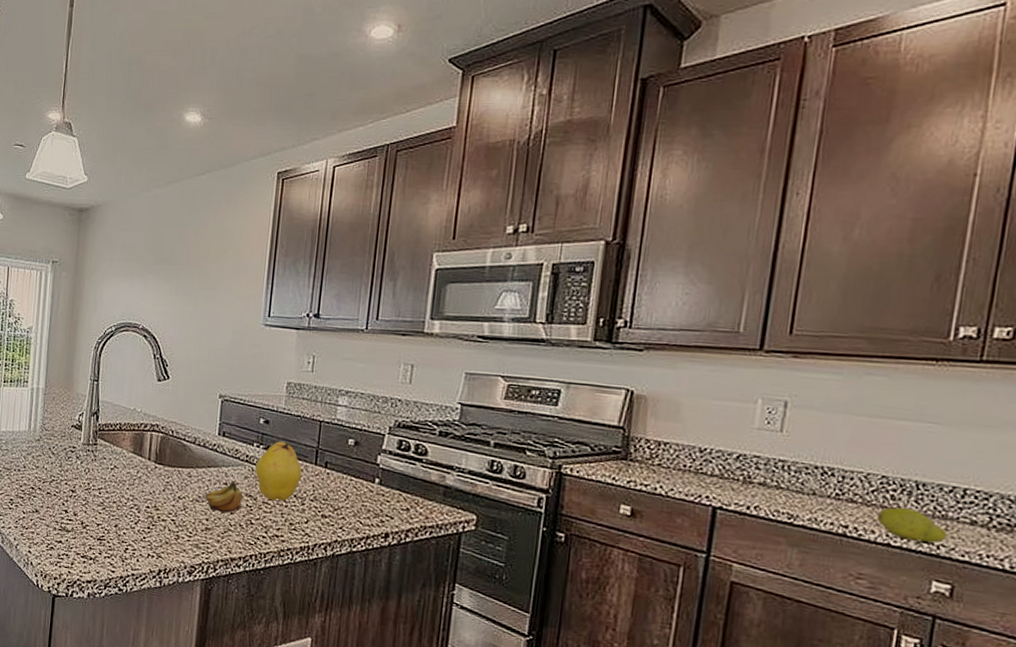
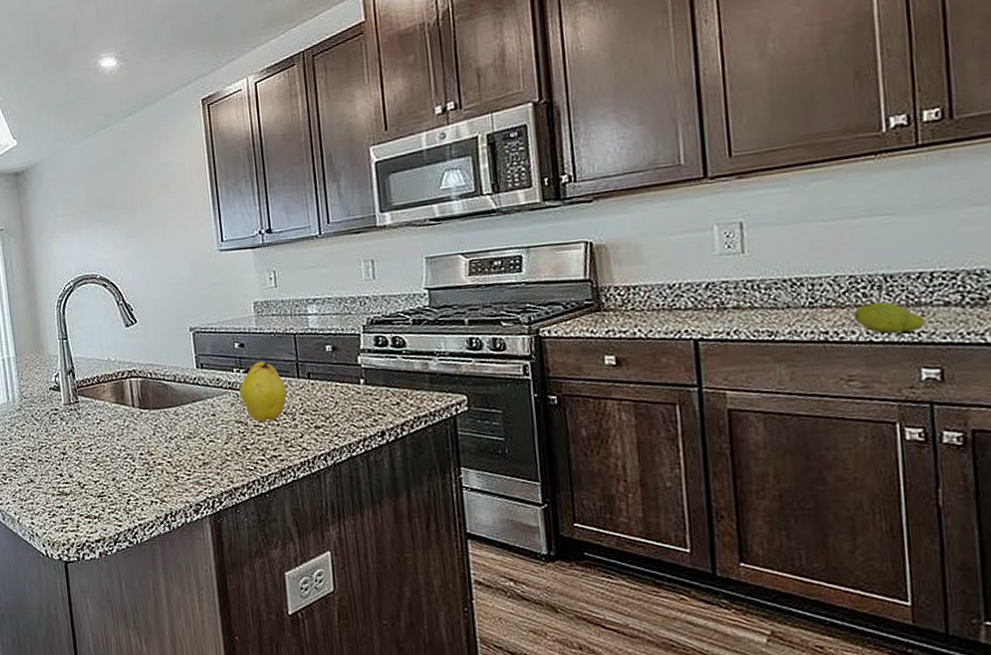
fruit: present [205,480,244,514] -> none [196,410,235,445]

